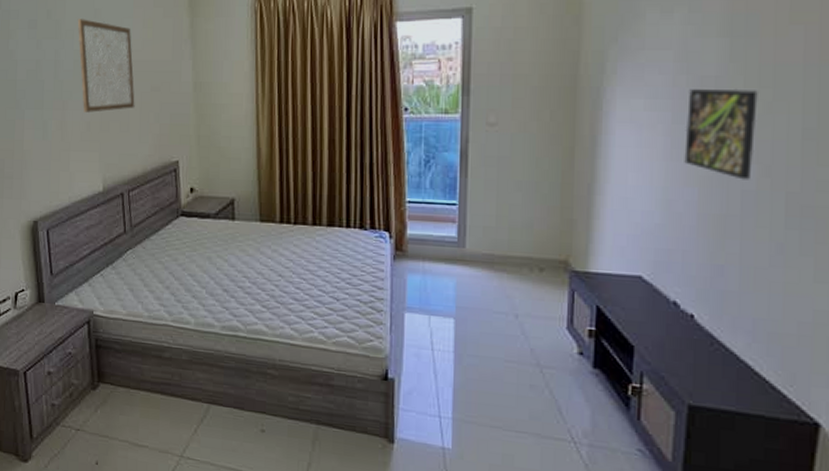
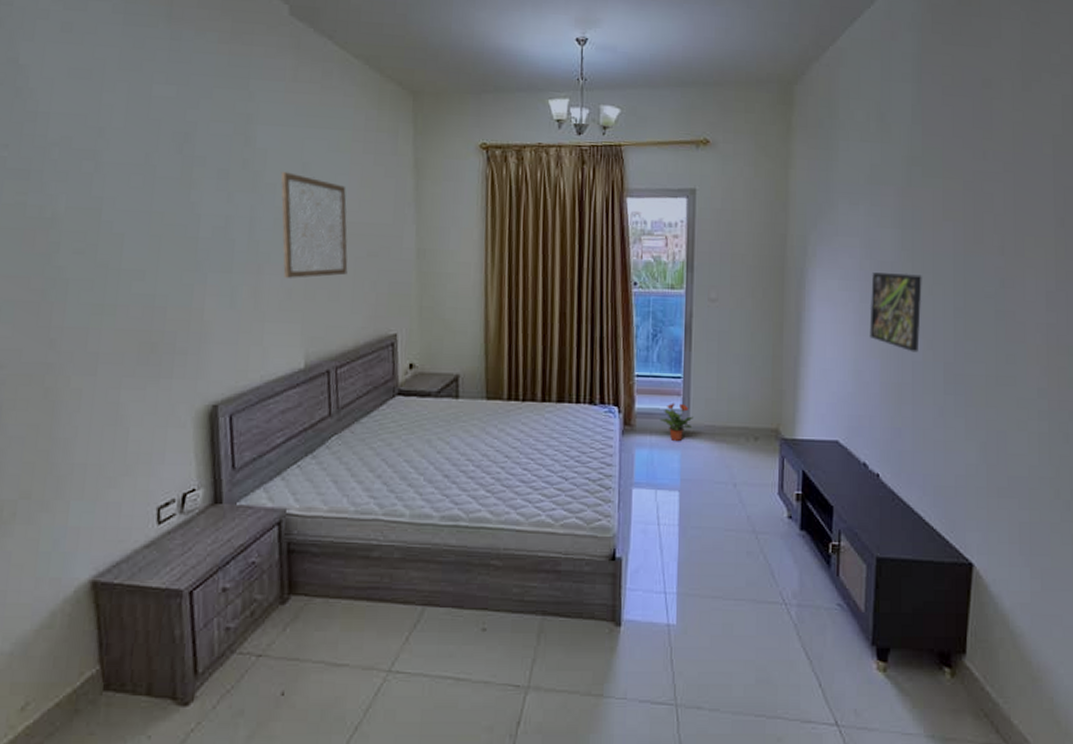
potted plant: none [433,229,470,269] -> present [659,403,693,442]

